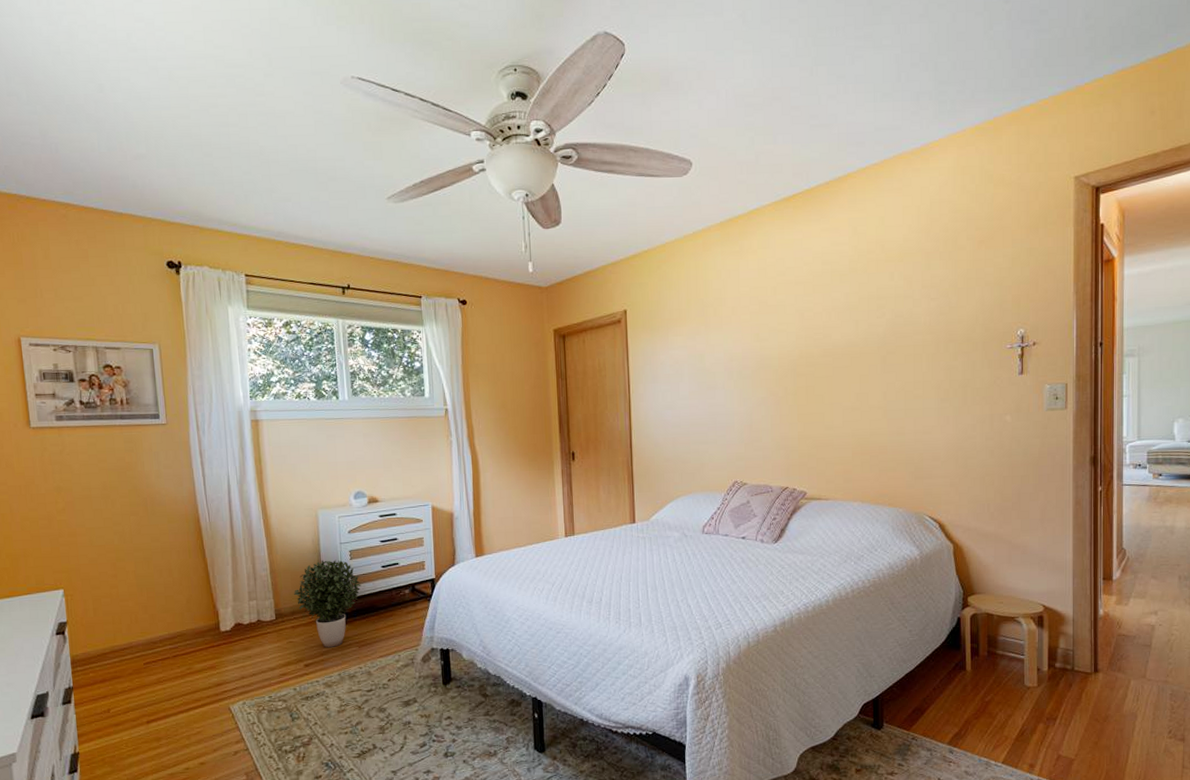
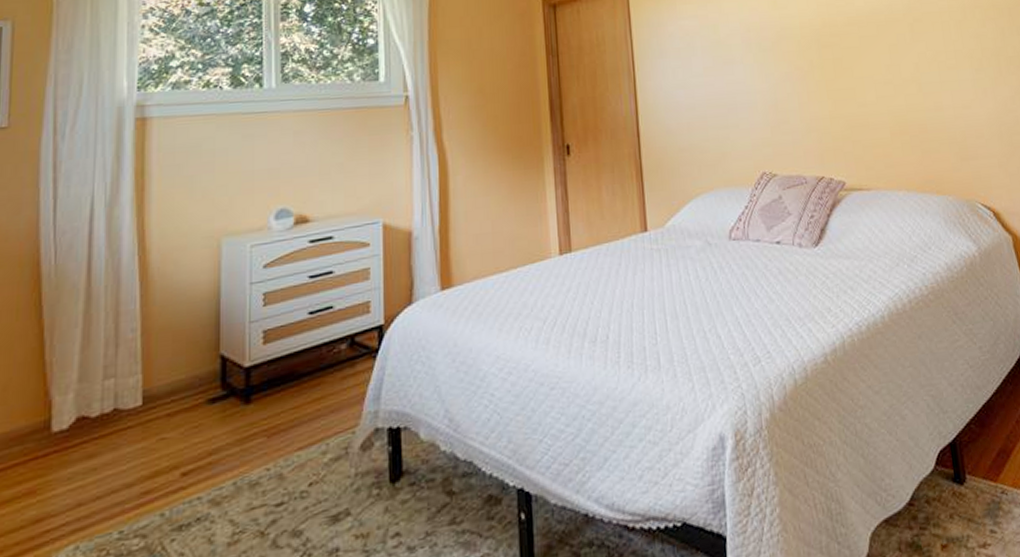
potted plant: present [294,560,361,648] -> none [175,307,277,443]

